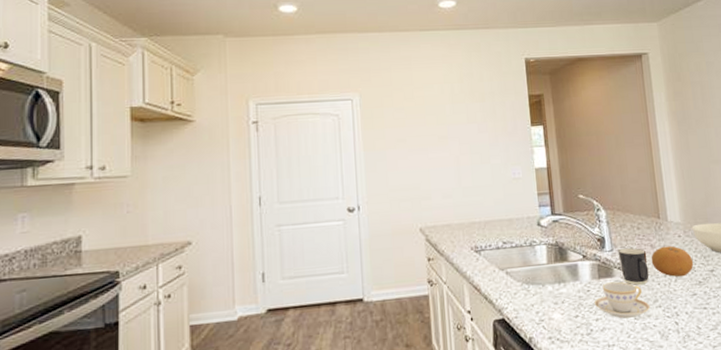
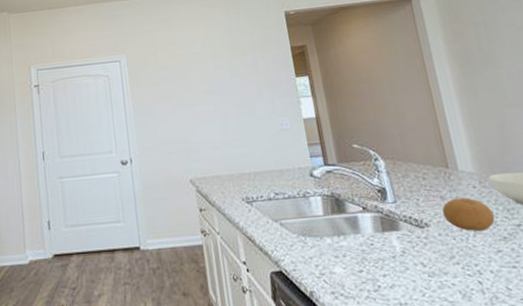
teacup: present [594,281,651,318] -> none [379,235,447,275]
mug: present [617,247,649,285] -> none [402,199,442,239]

